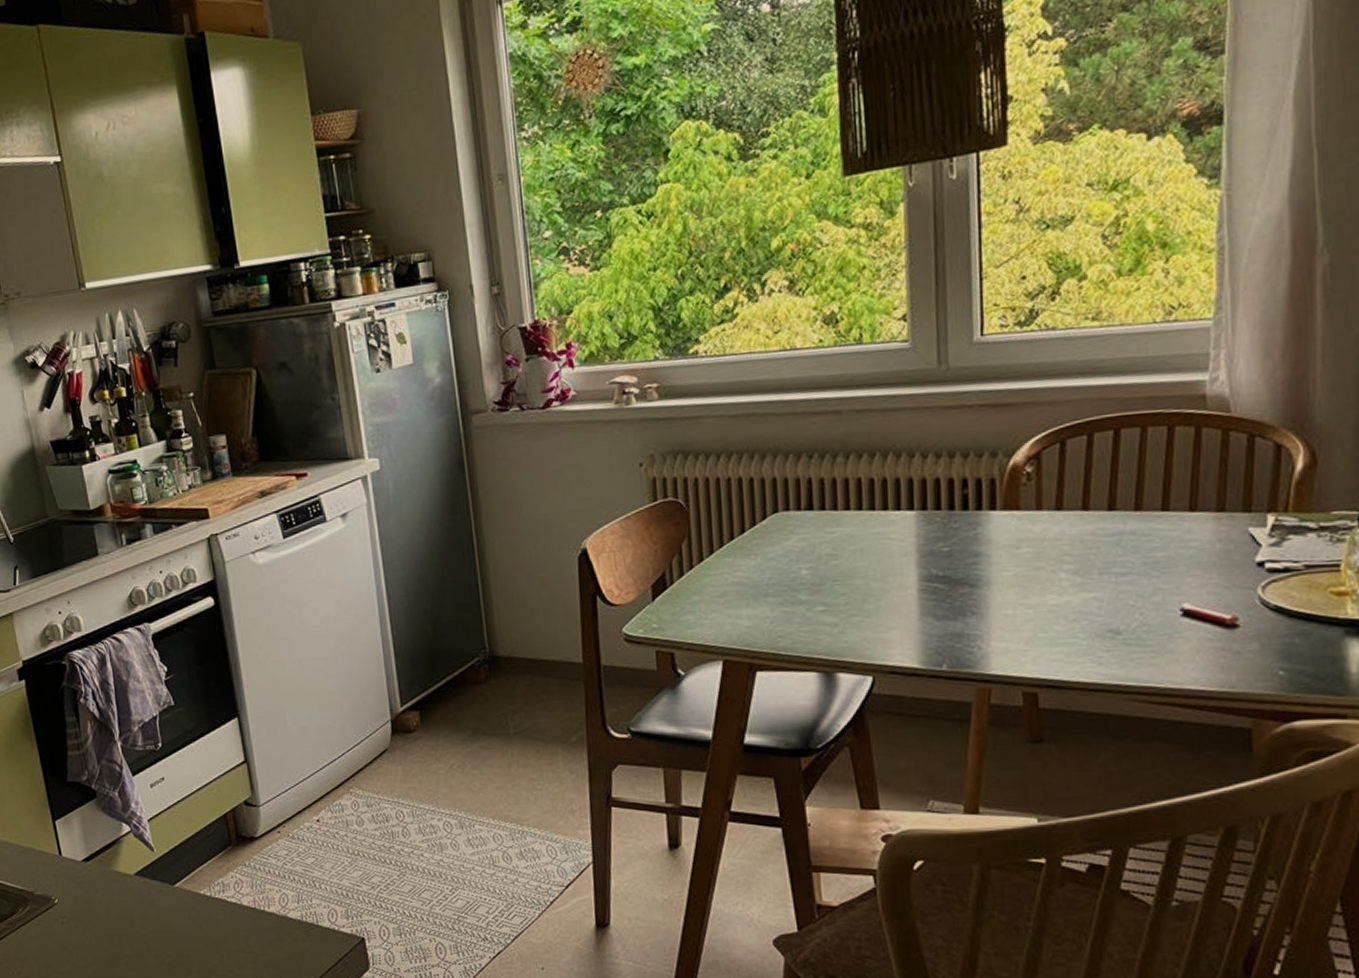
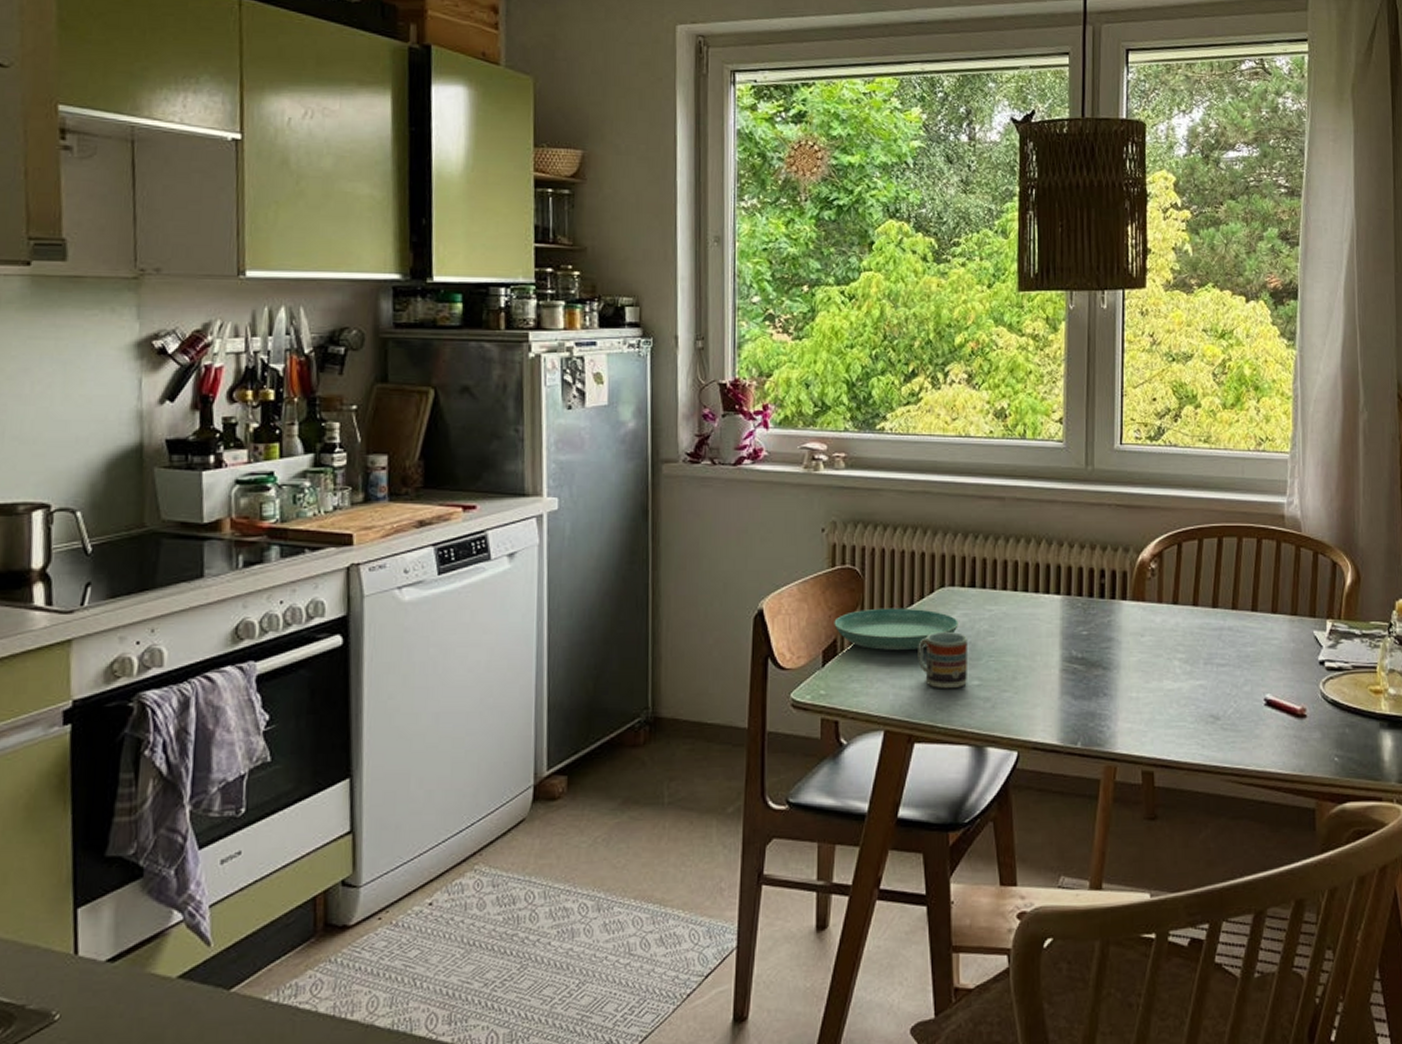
saucer: none [660,536,797,581] -> present [834,608,958,650]
cup: none [753,558,810,617] -> present [918,632,969,689]

